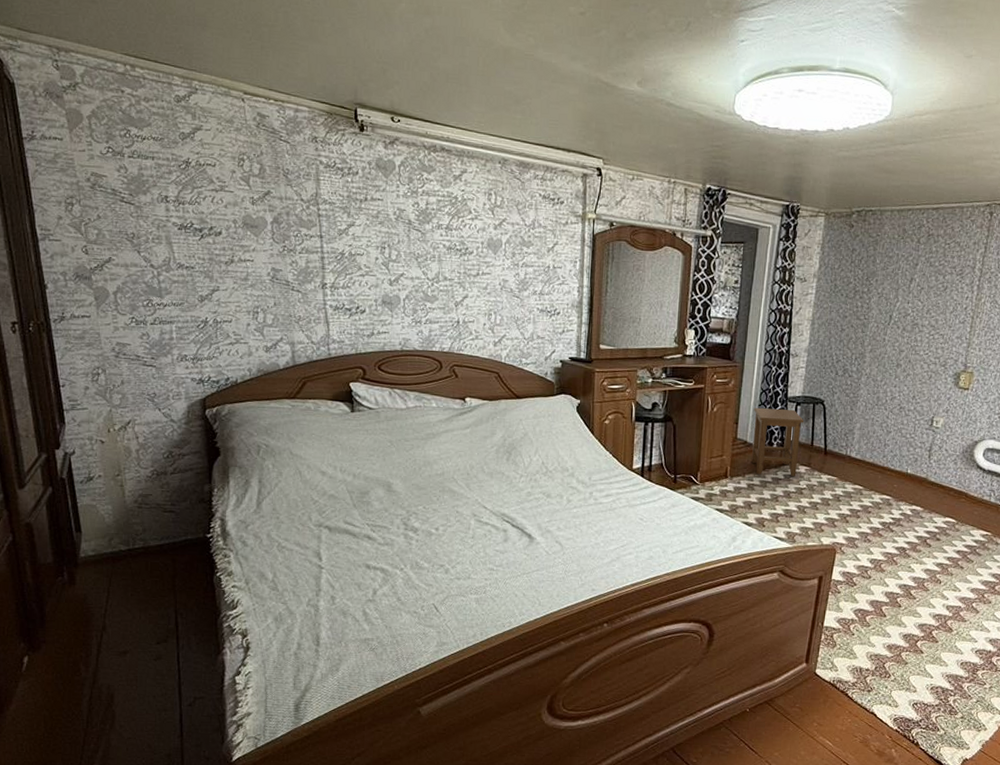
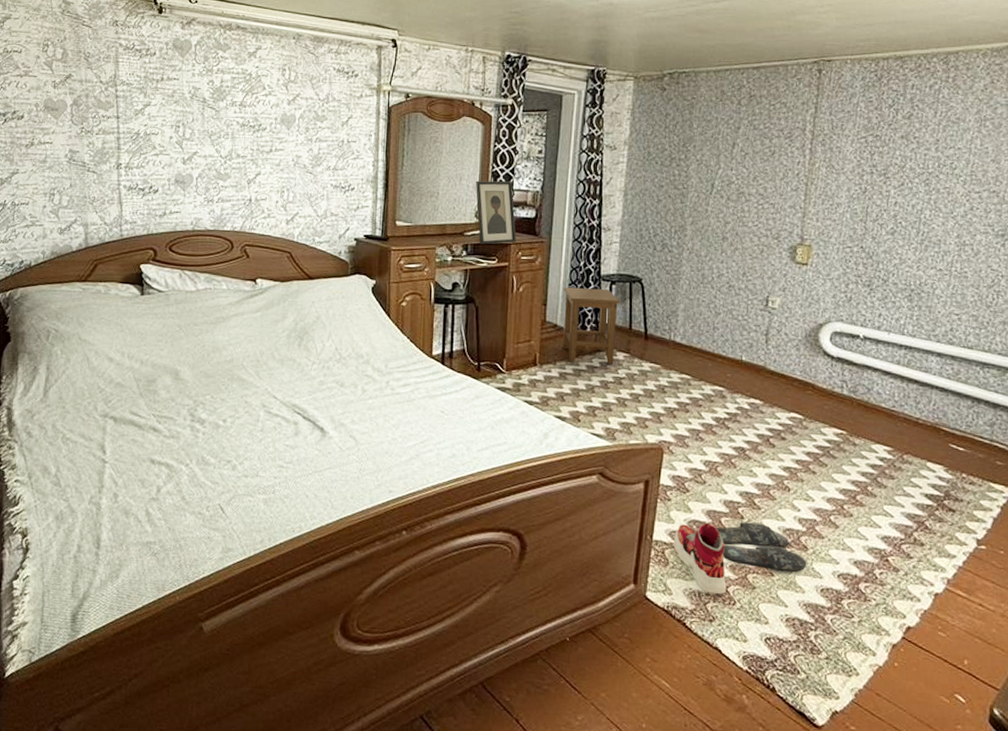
picture frame: none [675,308,712,368] -> present [476,180,517,245]
athletic shoe: none [841,611,884,670] -> present [673,523,727,595]
slippers: none [876,609,950,649] -> present [715,522,806,572]

